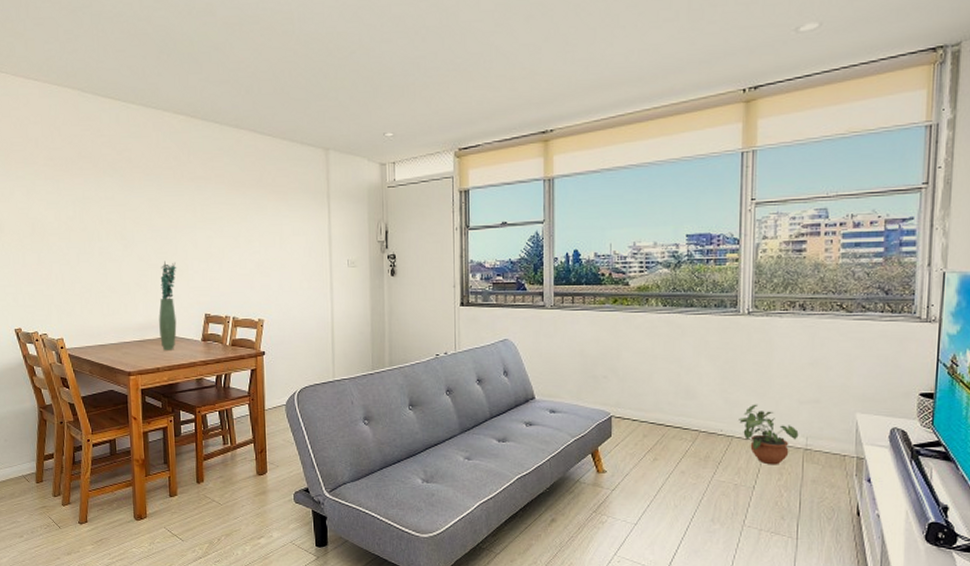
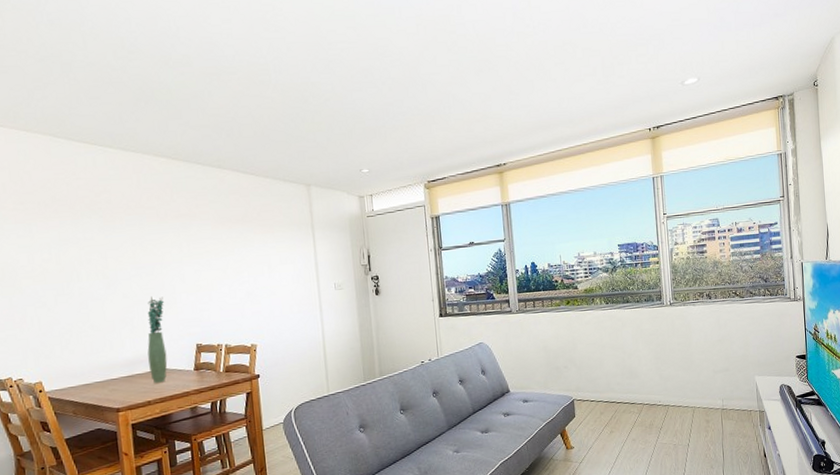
potted plant: present [739,404,799,465] -> none [672,377,717,425]

